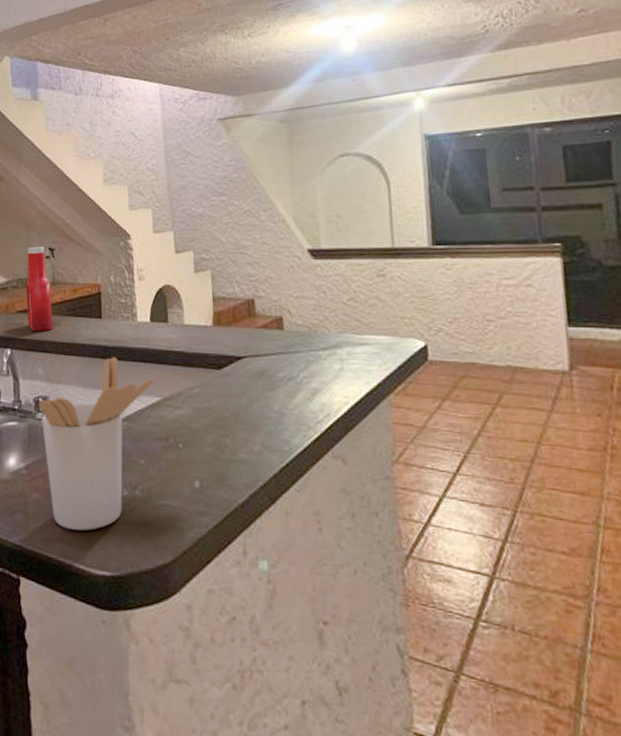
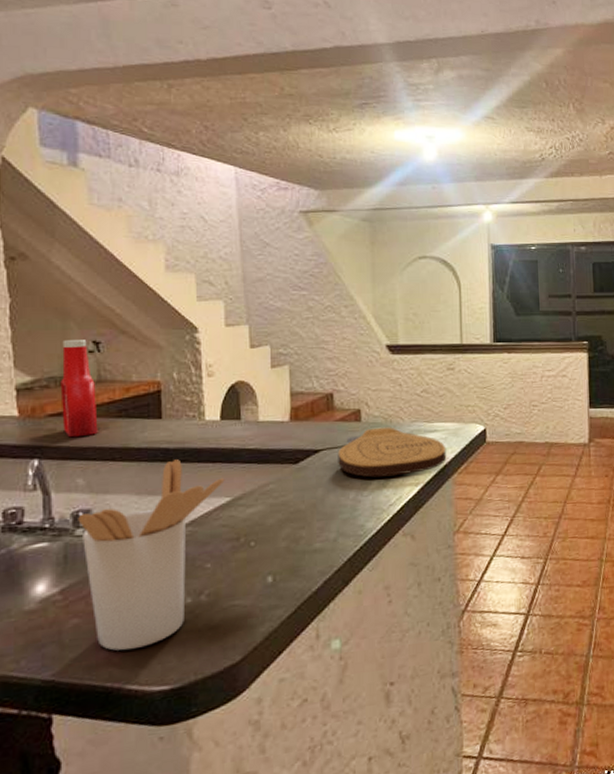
cutting board: none [260,337,380,391] -> present [338,427,447,478]

